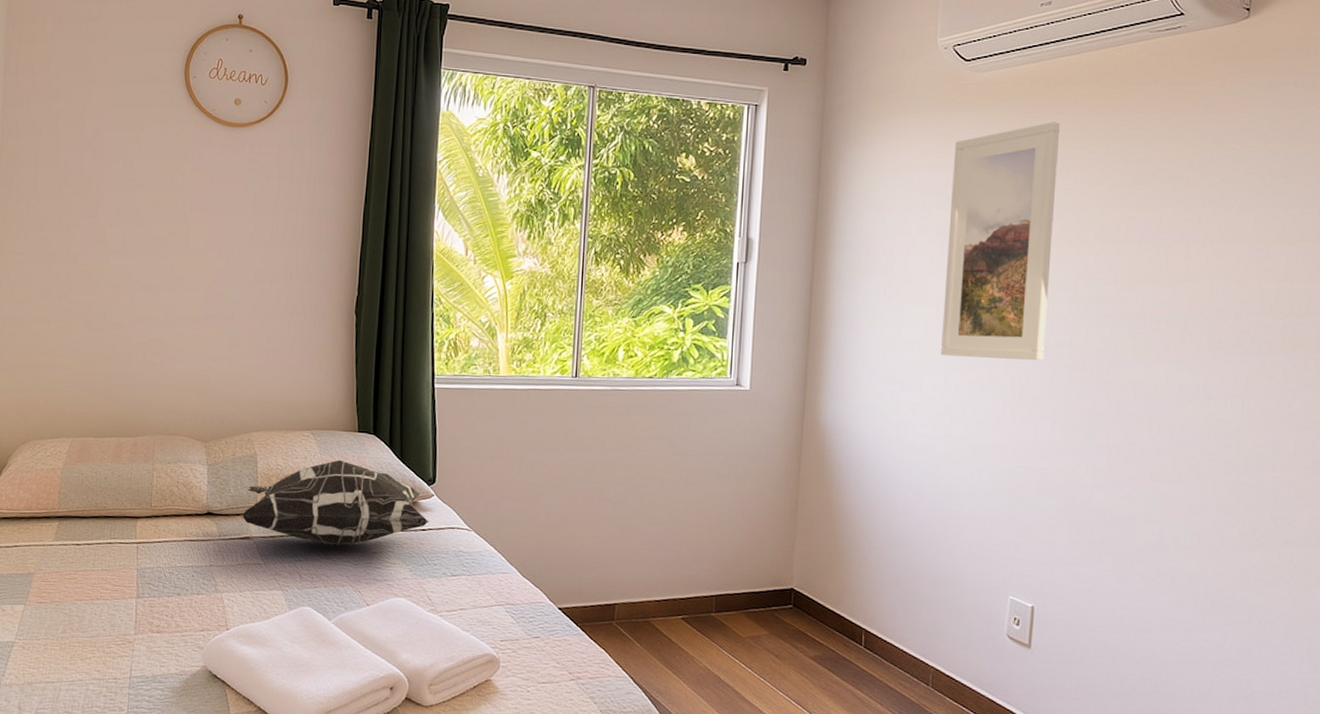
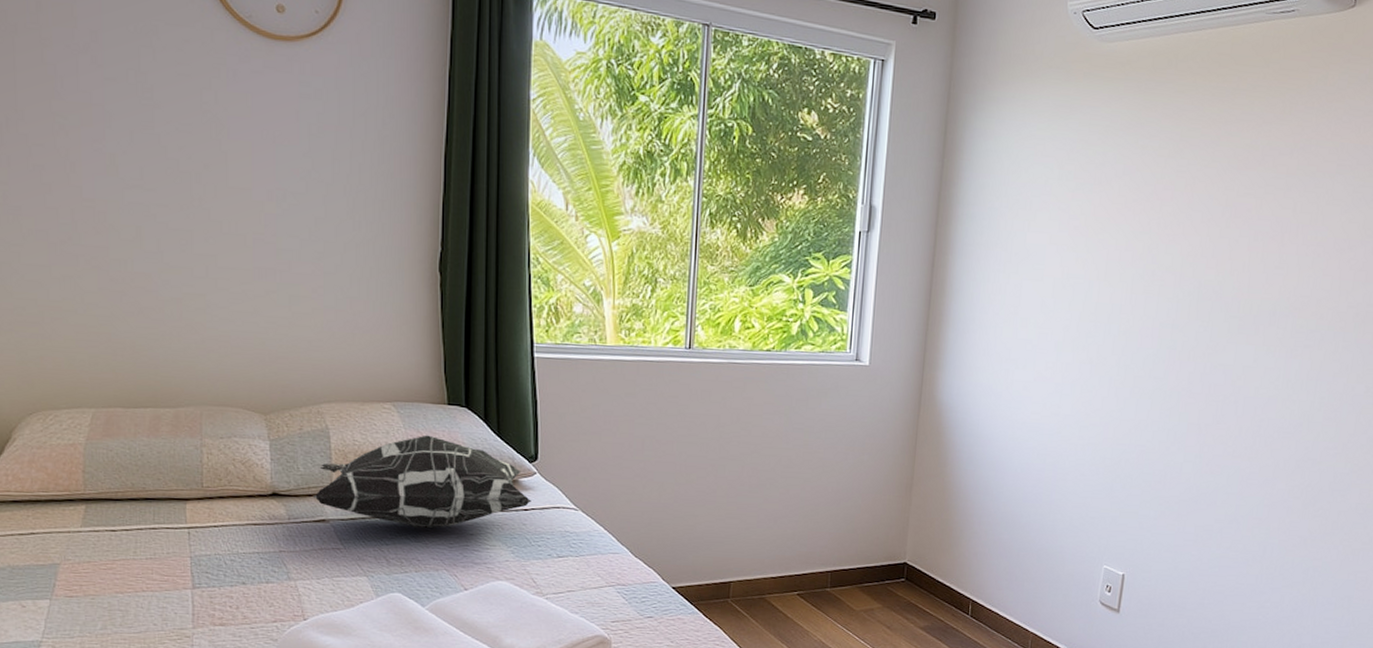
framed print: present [941,122,1061,360] -> none [1054,100,1179,341]

